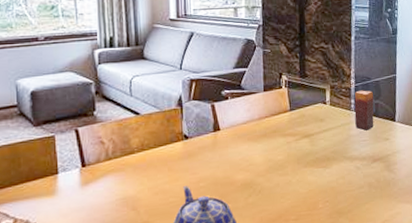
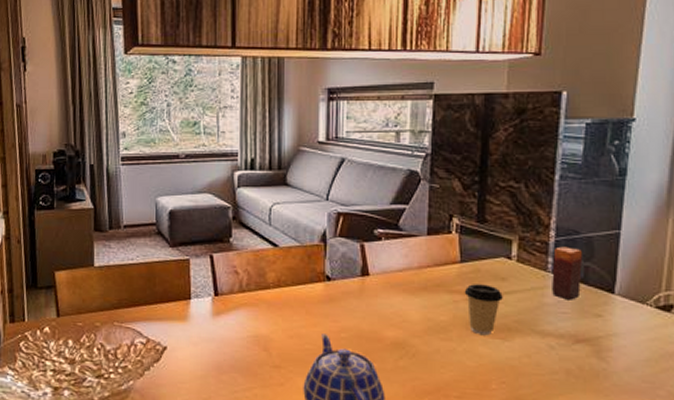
coffee cup: none [294,126,322,167] -> present [464,284,503,336]

